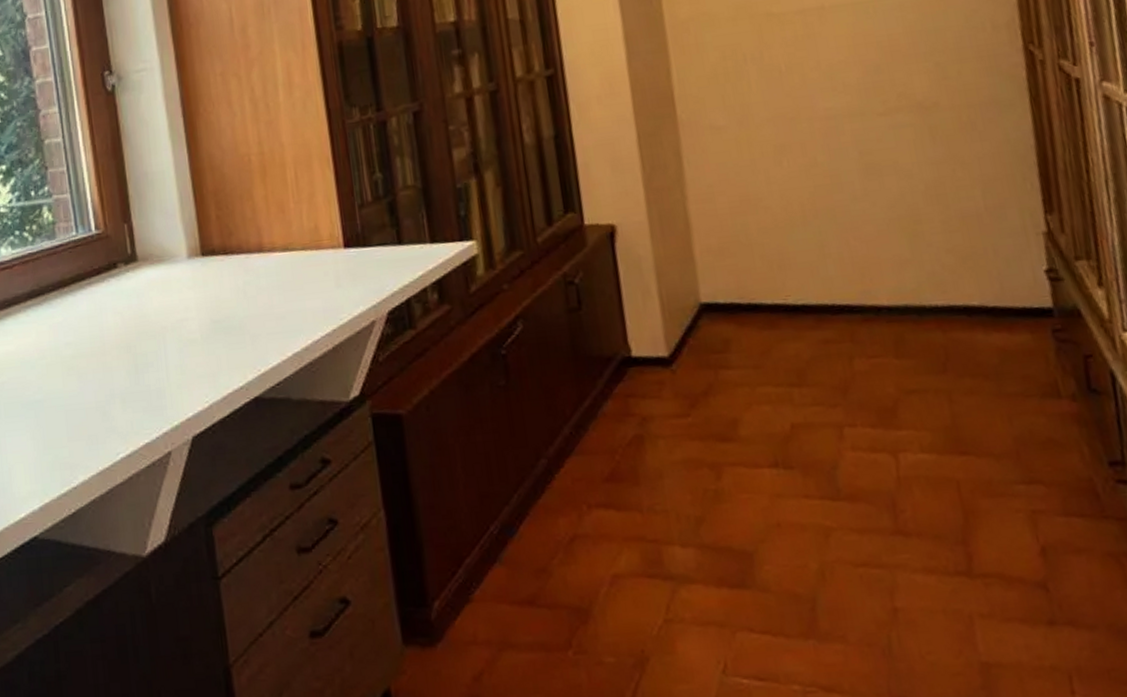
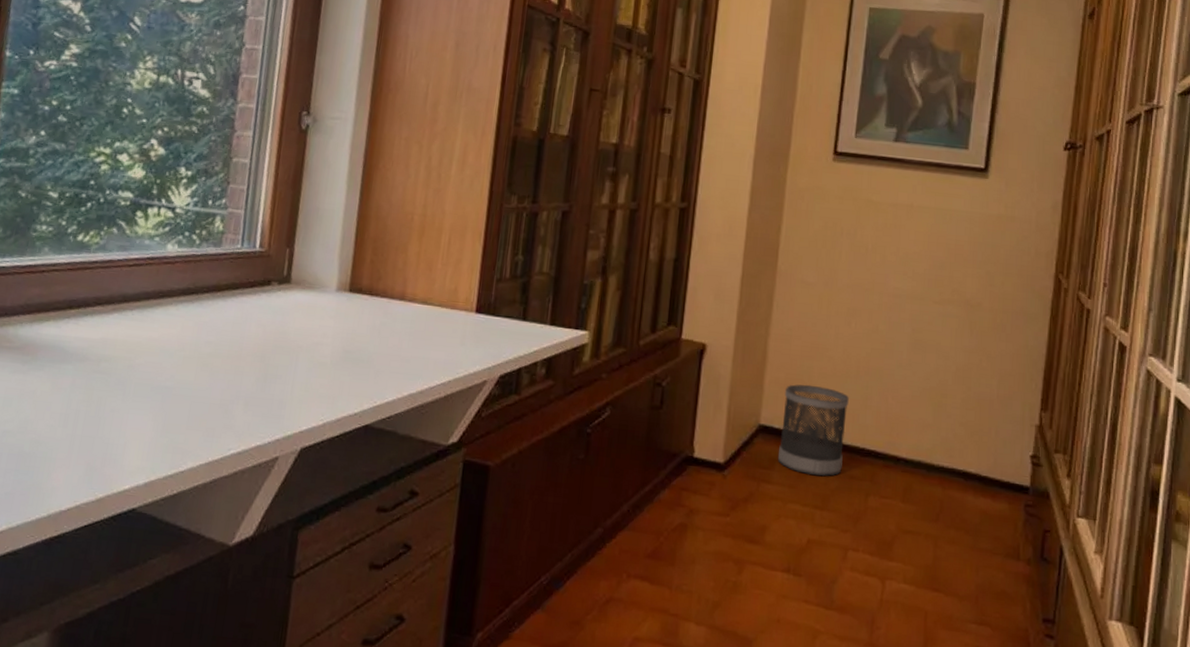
wastebasket: none [721,243,813,349] -> present [777,384,849,477]

